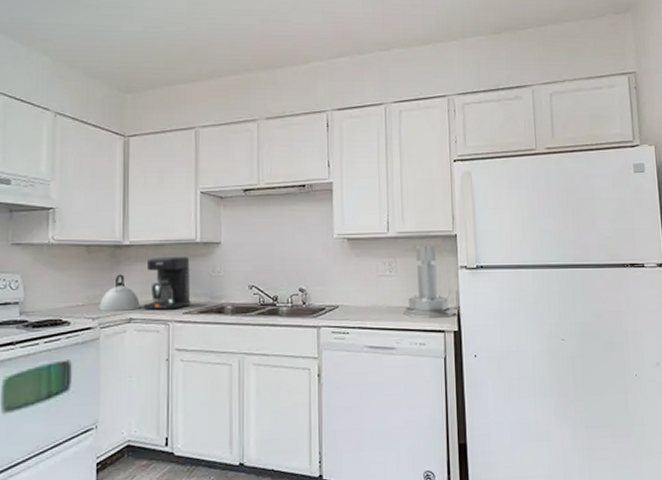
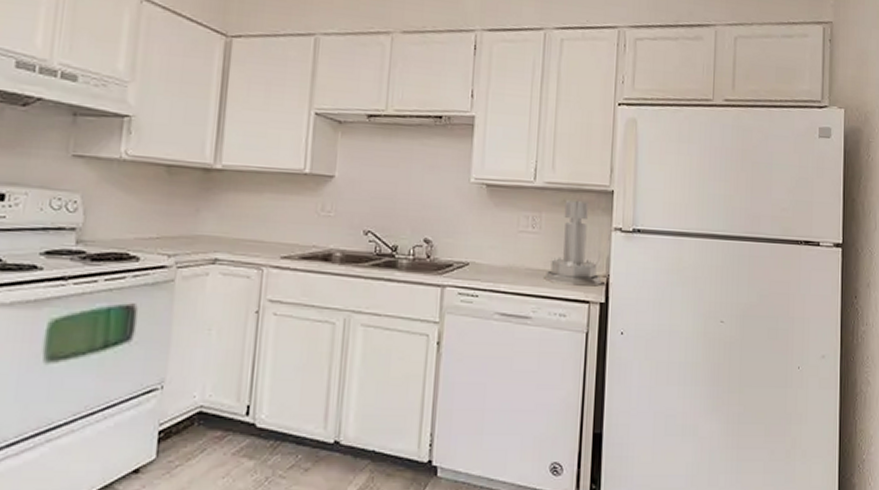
kettle: present [99,274,140,313] -> none [177,204,229,250]
coffee maker: present [143,256,191,310] -> none [232,186,295,252]

